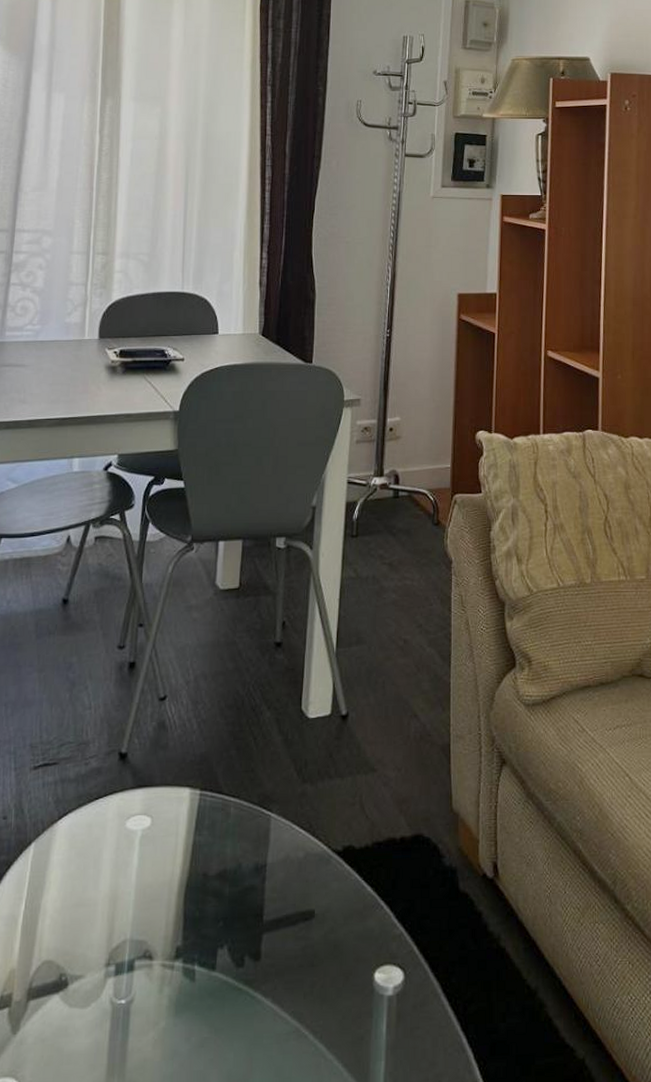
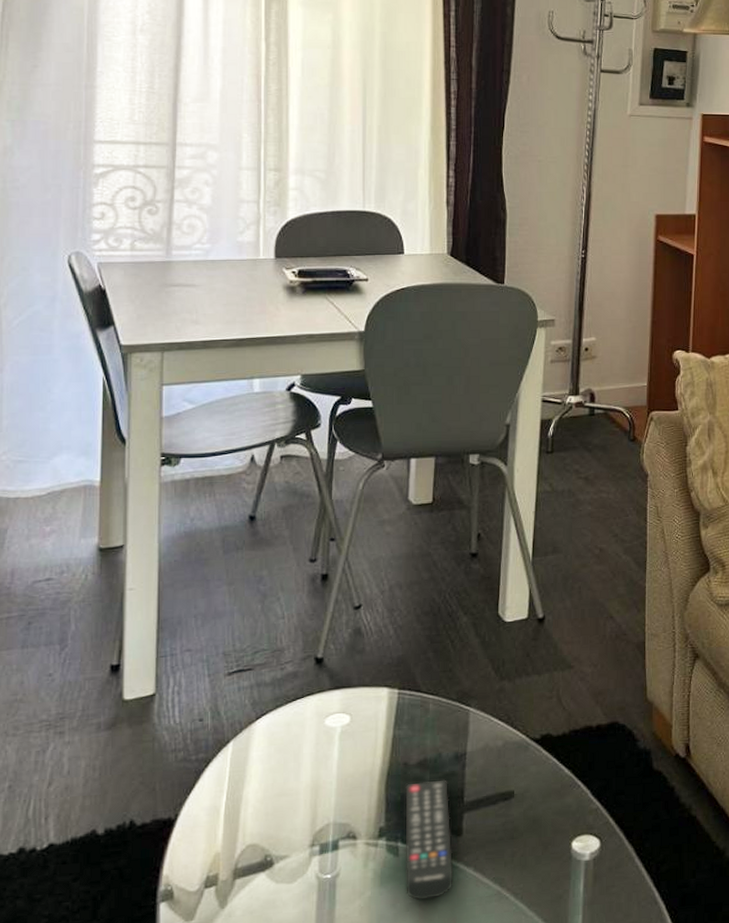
remote control: none [201,894,251,1035] -> present [405,779,454,901]

